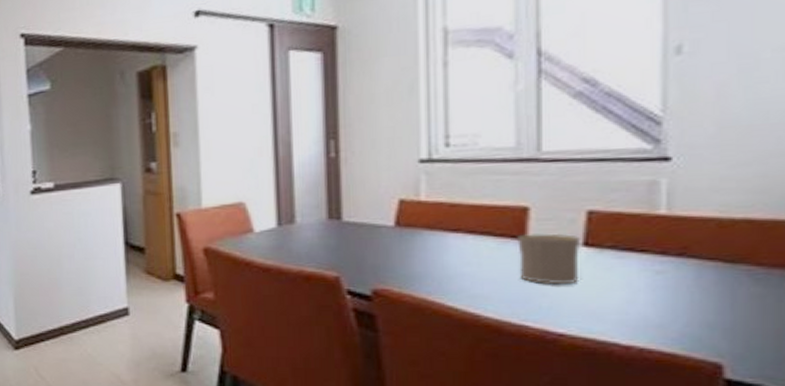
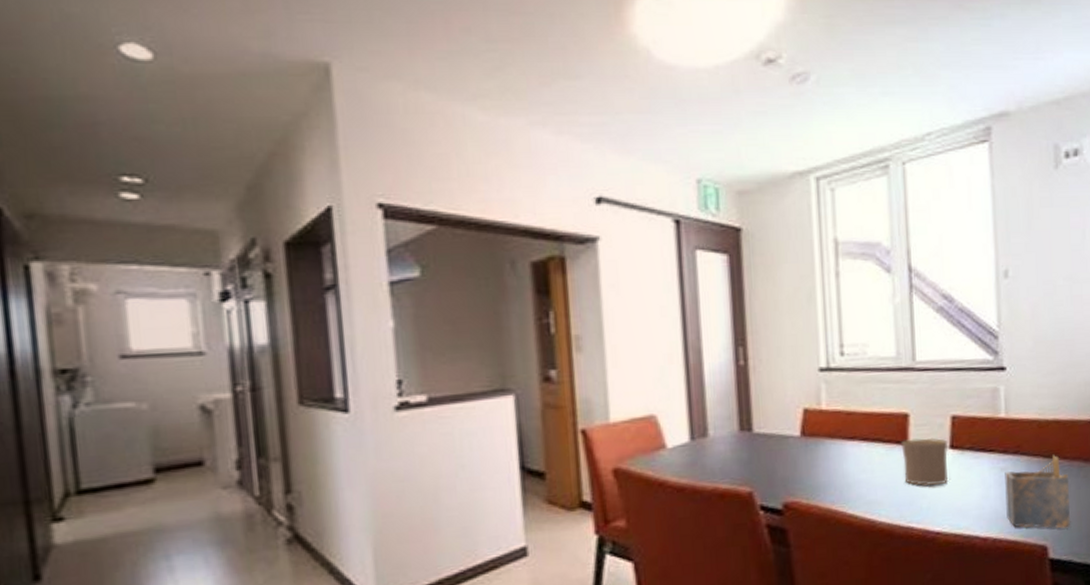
napkin holder: none [661,259,763,347] -> present [1005,454,1070,529]

